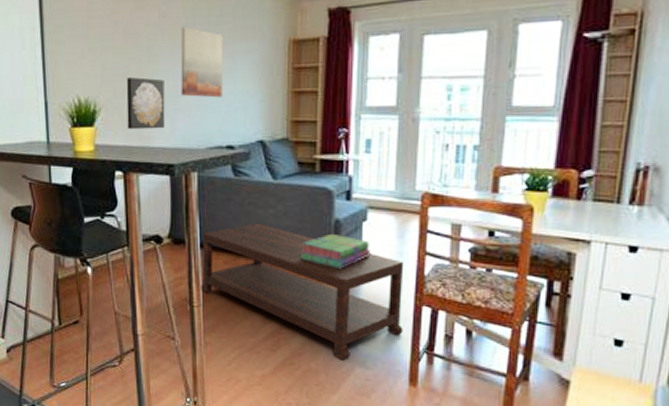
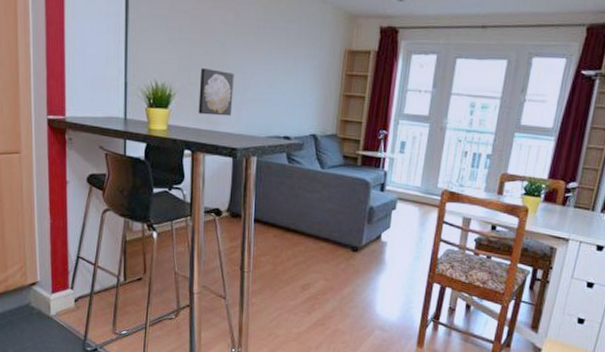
wall art: present [180,26,224,98] -> none [248,28,289,94]
coffee table: present [201,223,404,359] -> none [251,204,423,323]
stack of books: present [299,234,371,269] -> none [337,219,397,248]

